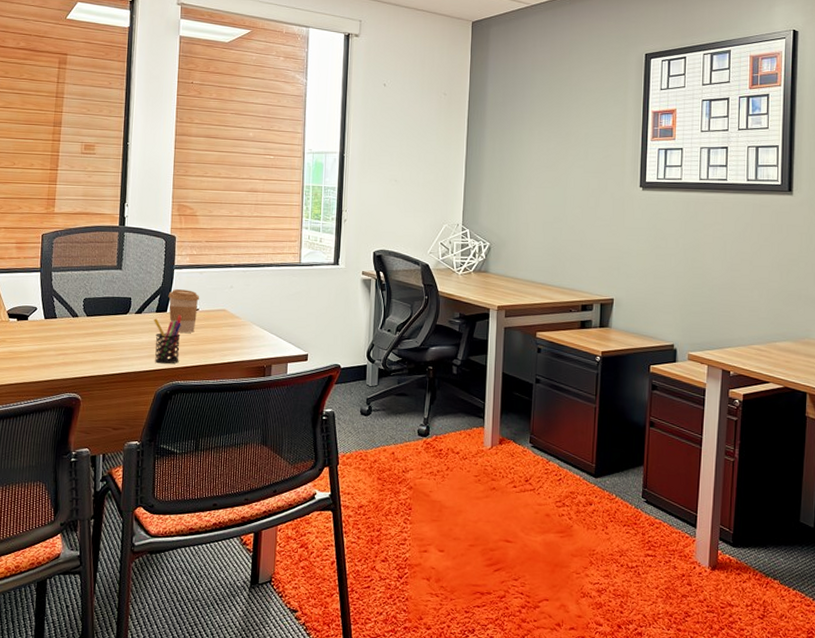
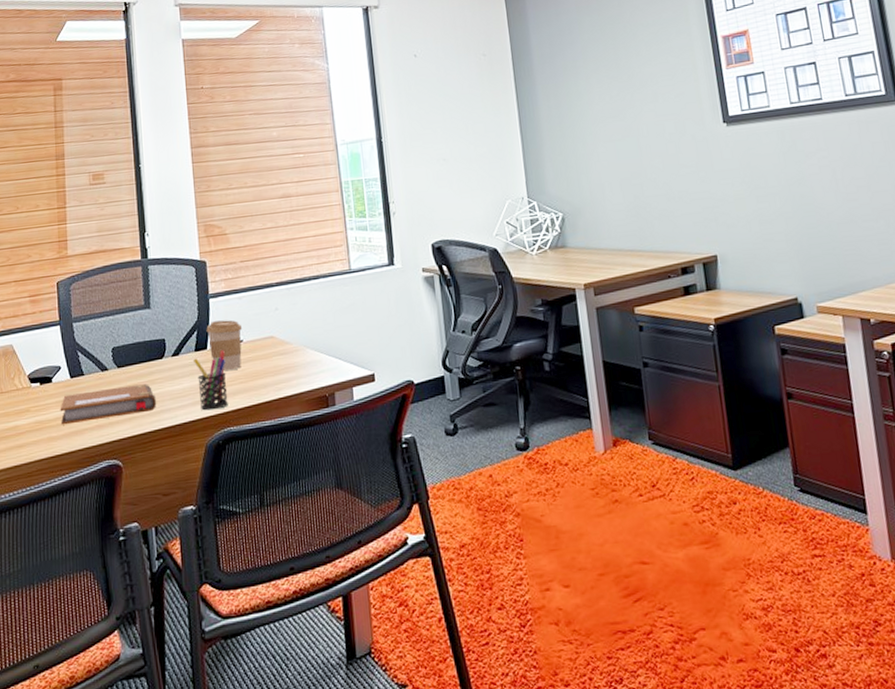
notebook: none [32,332,117,358] -> present [60,384,156,425]

